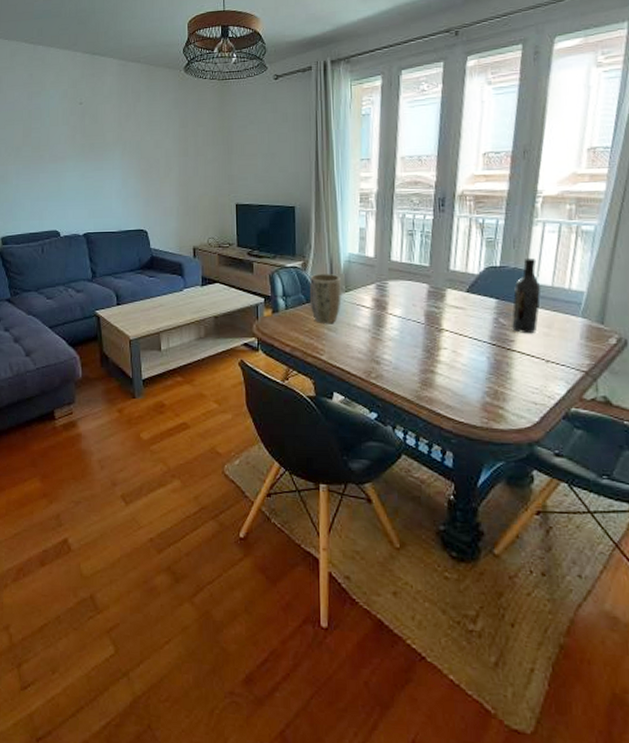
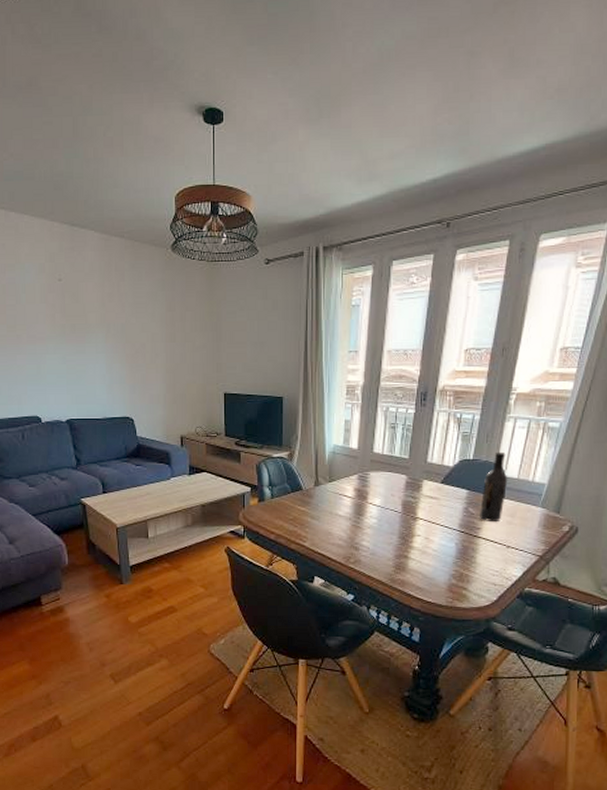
plant pot: present [309,273,341,323] -> none [294,463,325,512]

